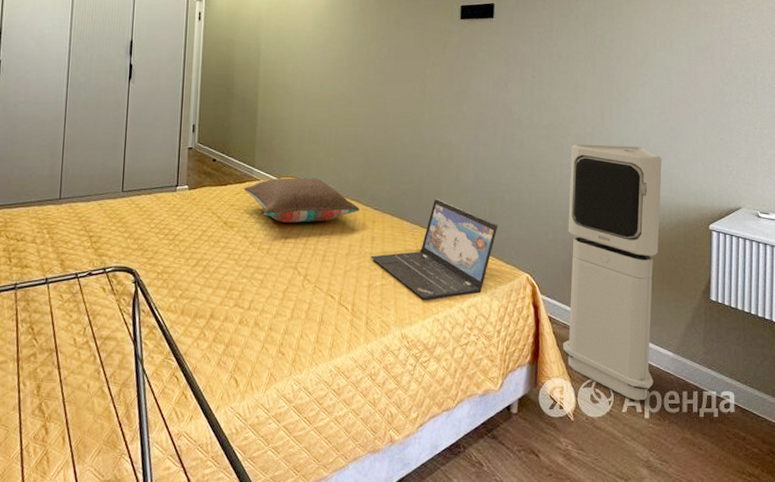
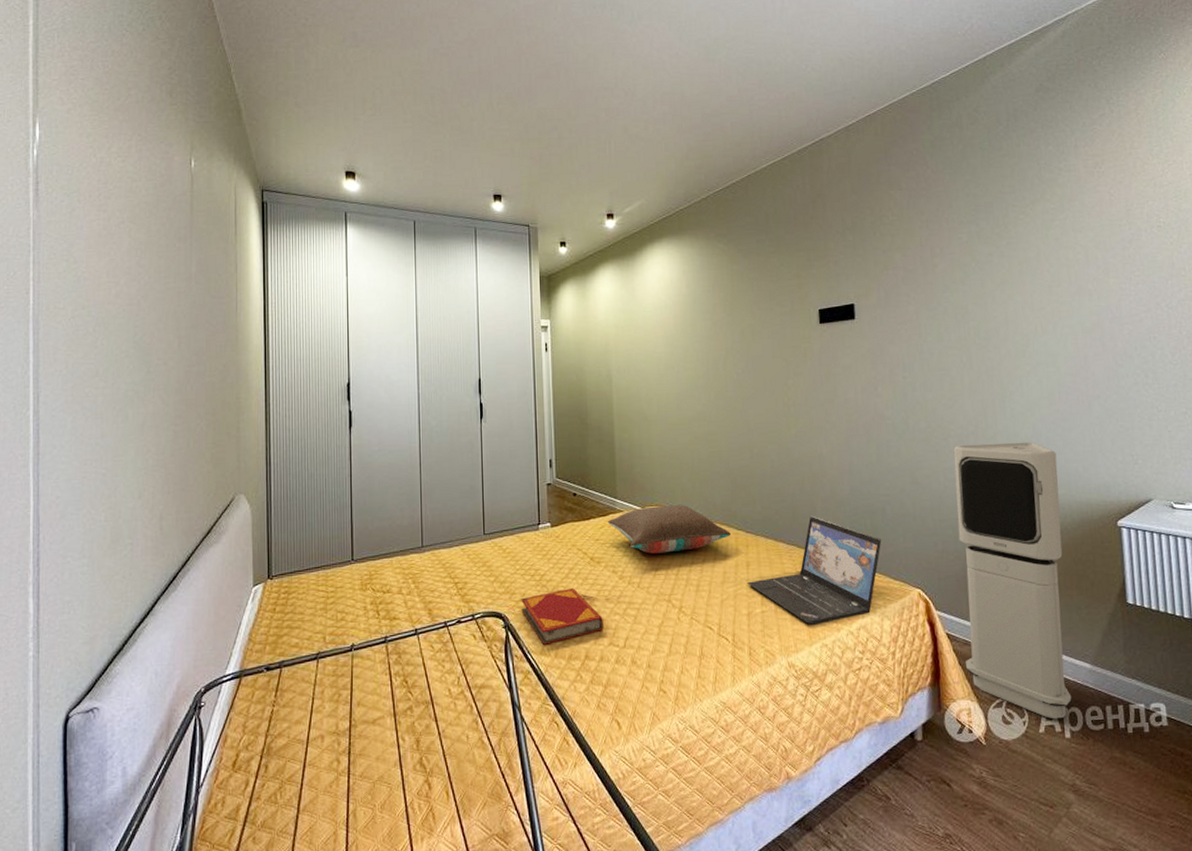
hardback book: none [152,250,231,302] -> present [521,588,603,645]

